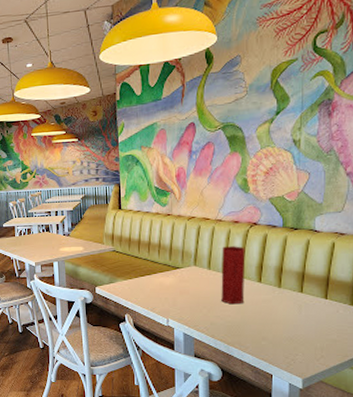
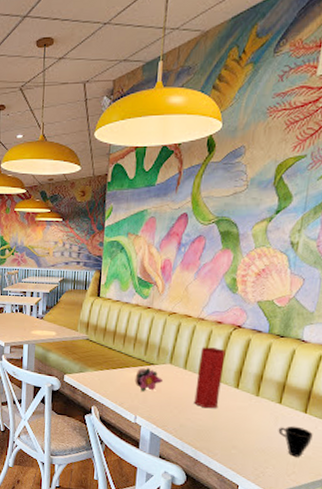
flower: none [163,271,190,295] -> present [135,367,164,392]
cup: none [303,312,335,341] -> present [278,425,313,457]

